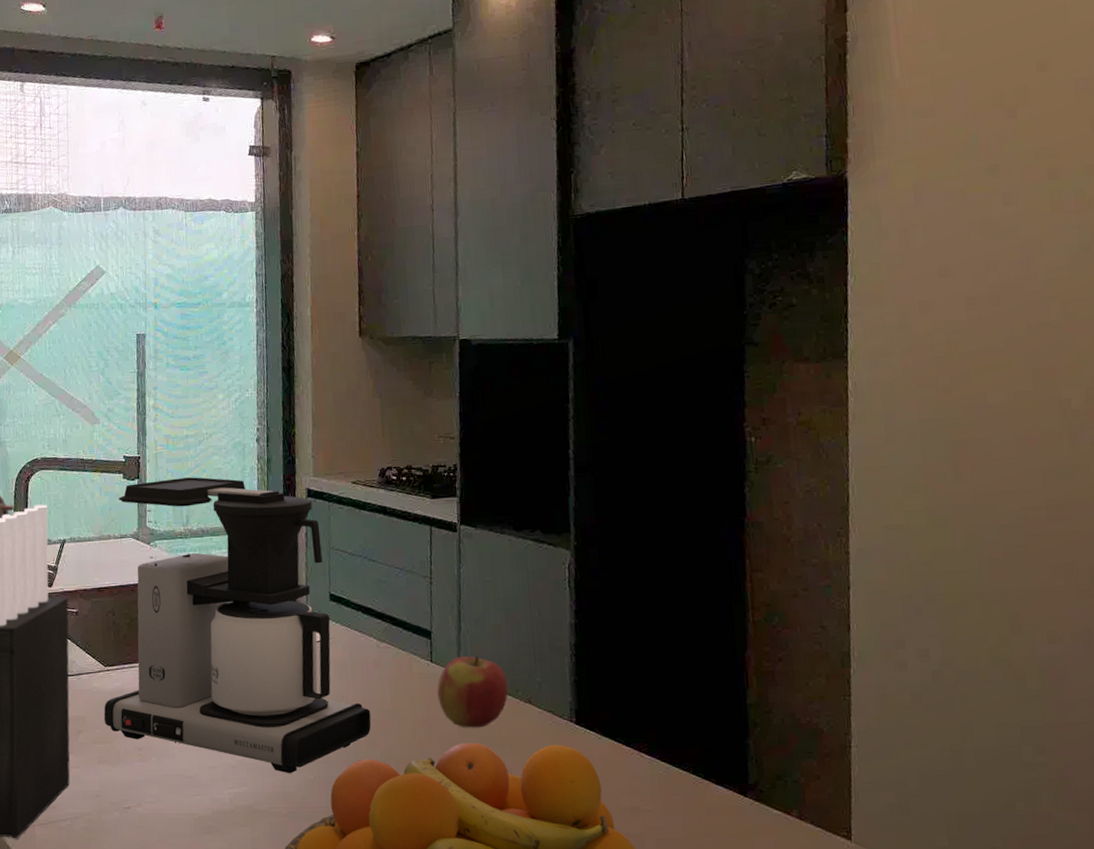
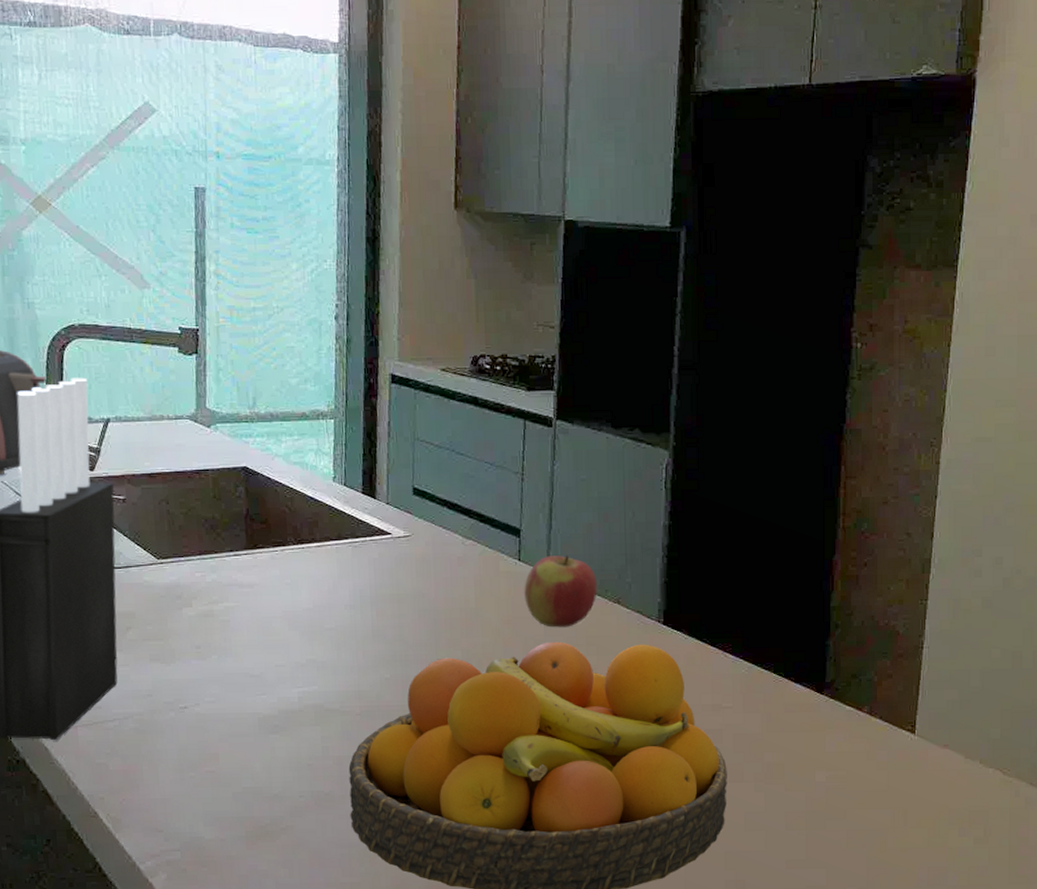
coffee maker: present [103,477,372,774] -> none [156,355,454,673]

